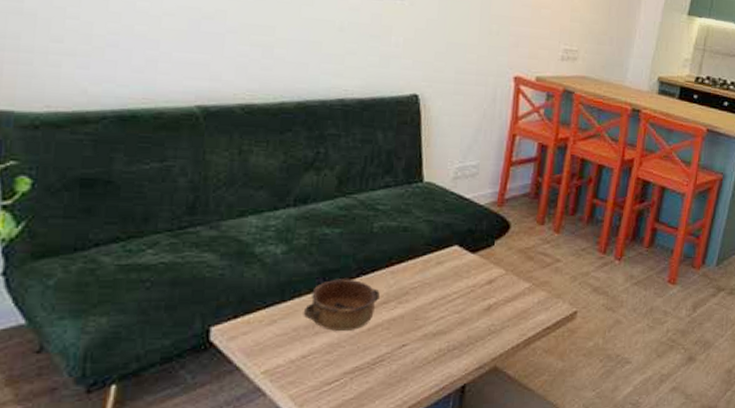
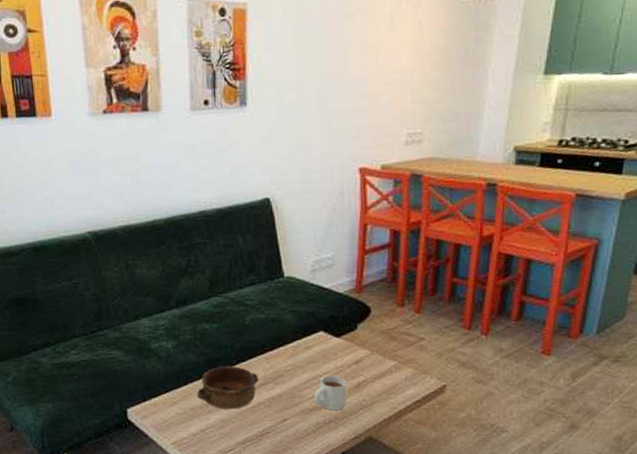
mug: none [439,294,476,336] -> present [314,374,346,411]

